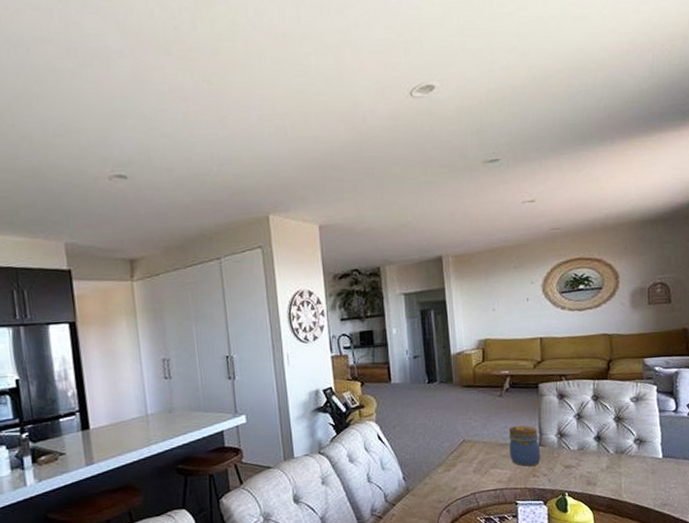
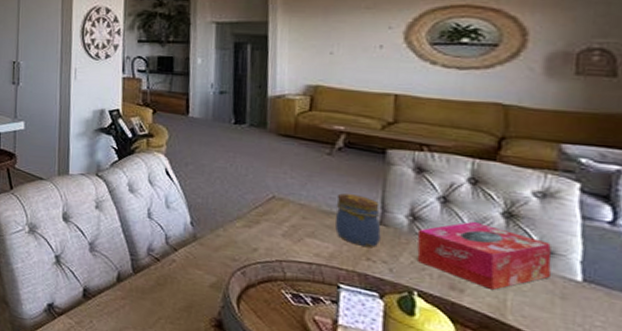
tissue box: none [564,429,645,478] -> present [417,221,552,290]

